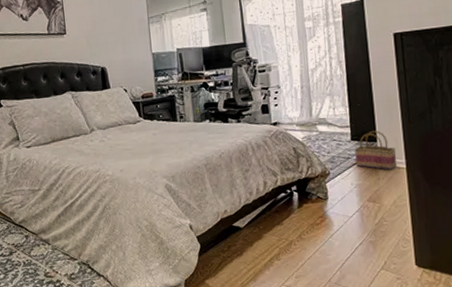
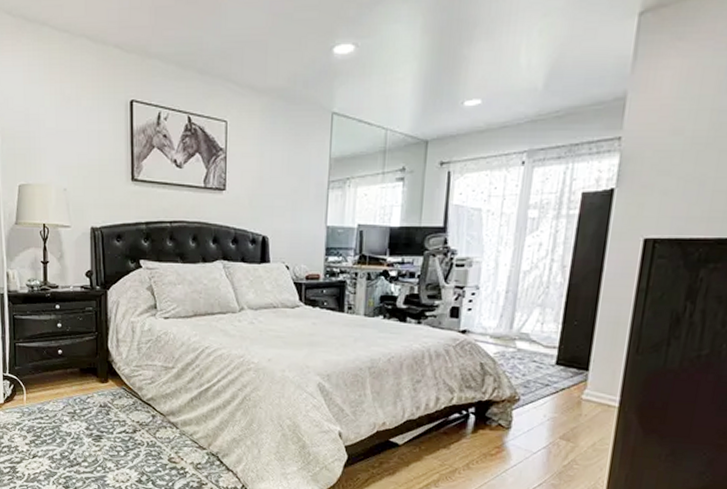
basket: present [355,130,398,170] -> none [555,356,611,407]

